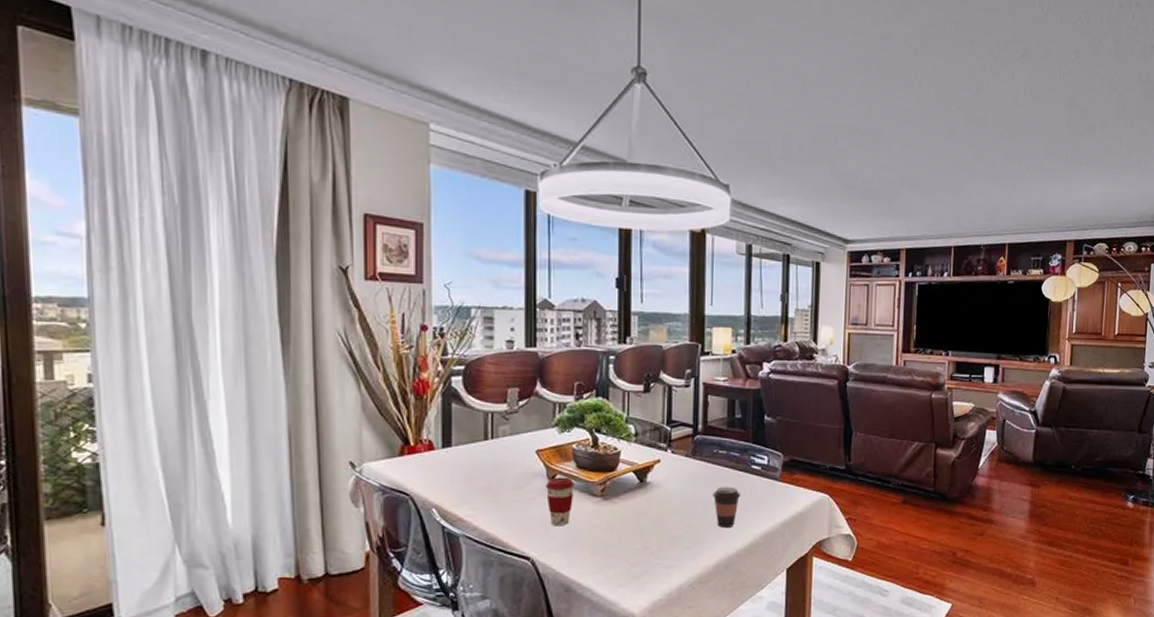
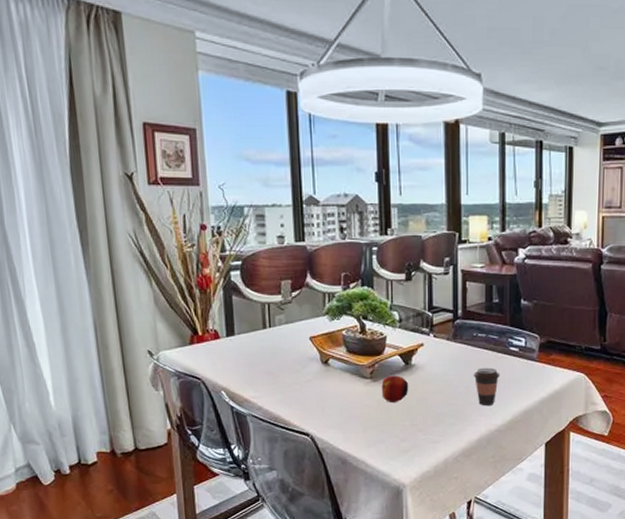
coffee cup: present [545,477,575,527] -> none [319,361,346,406]
apple: none [612,494,643,524] -> present [381,375,409,403]

